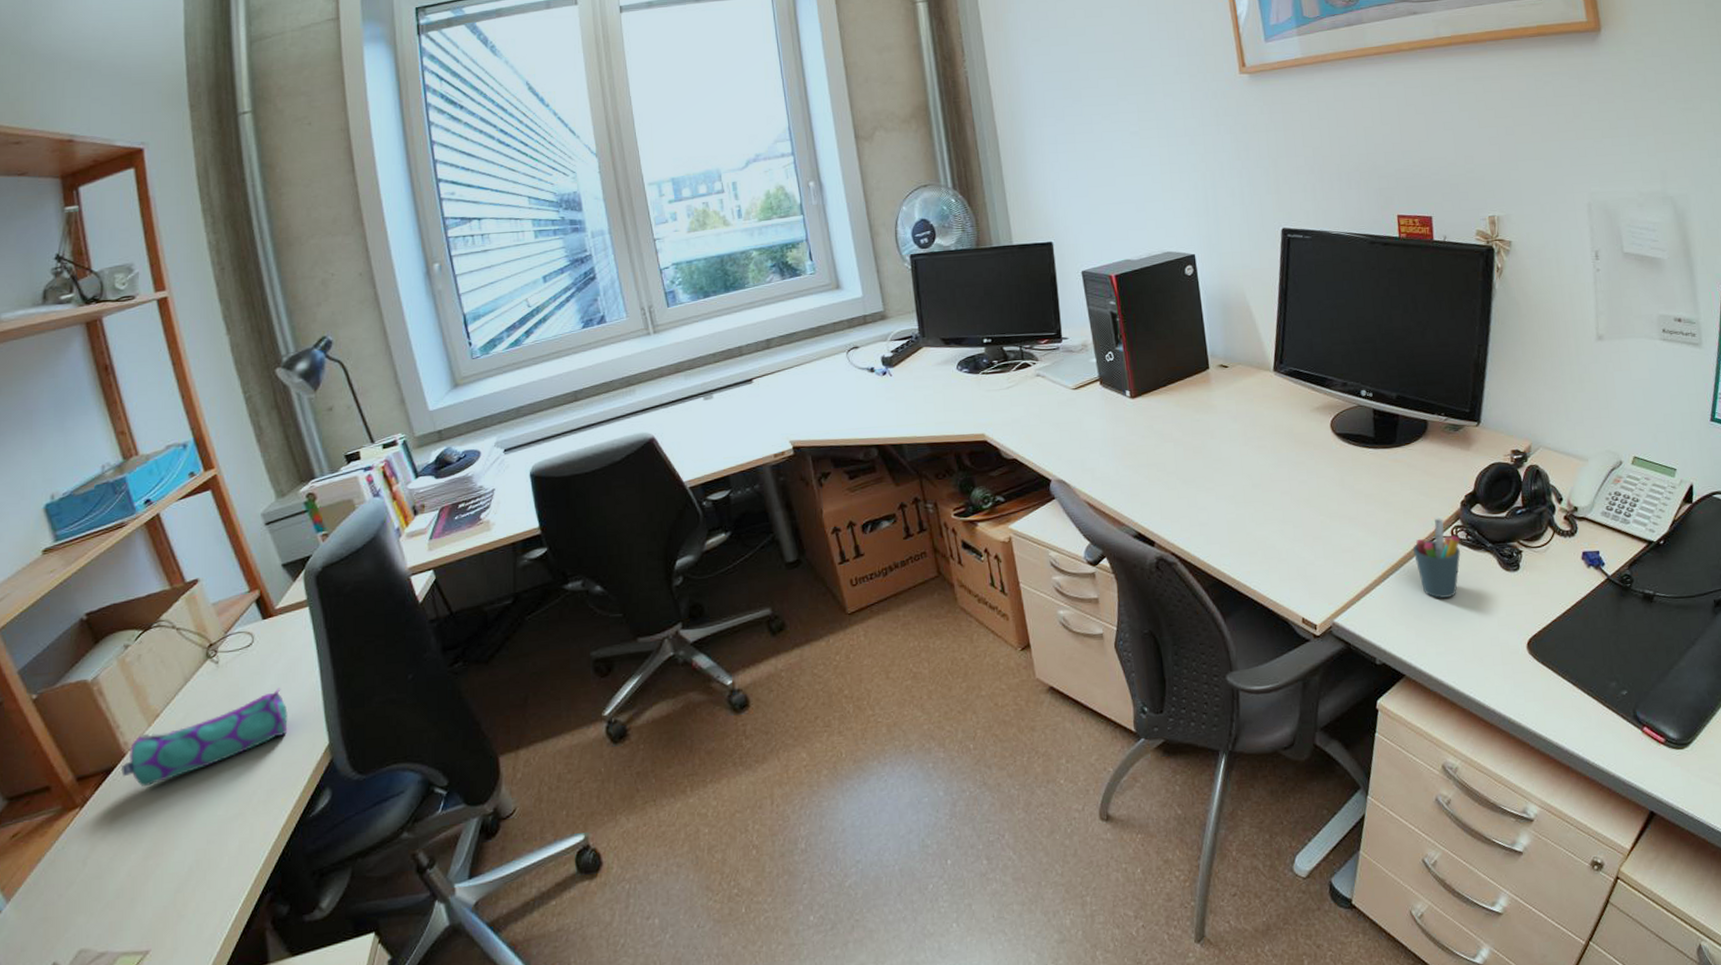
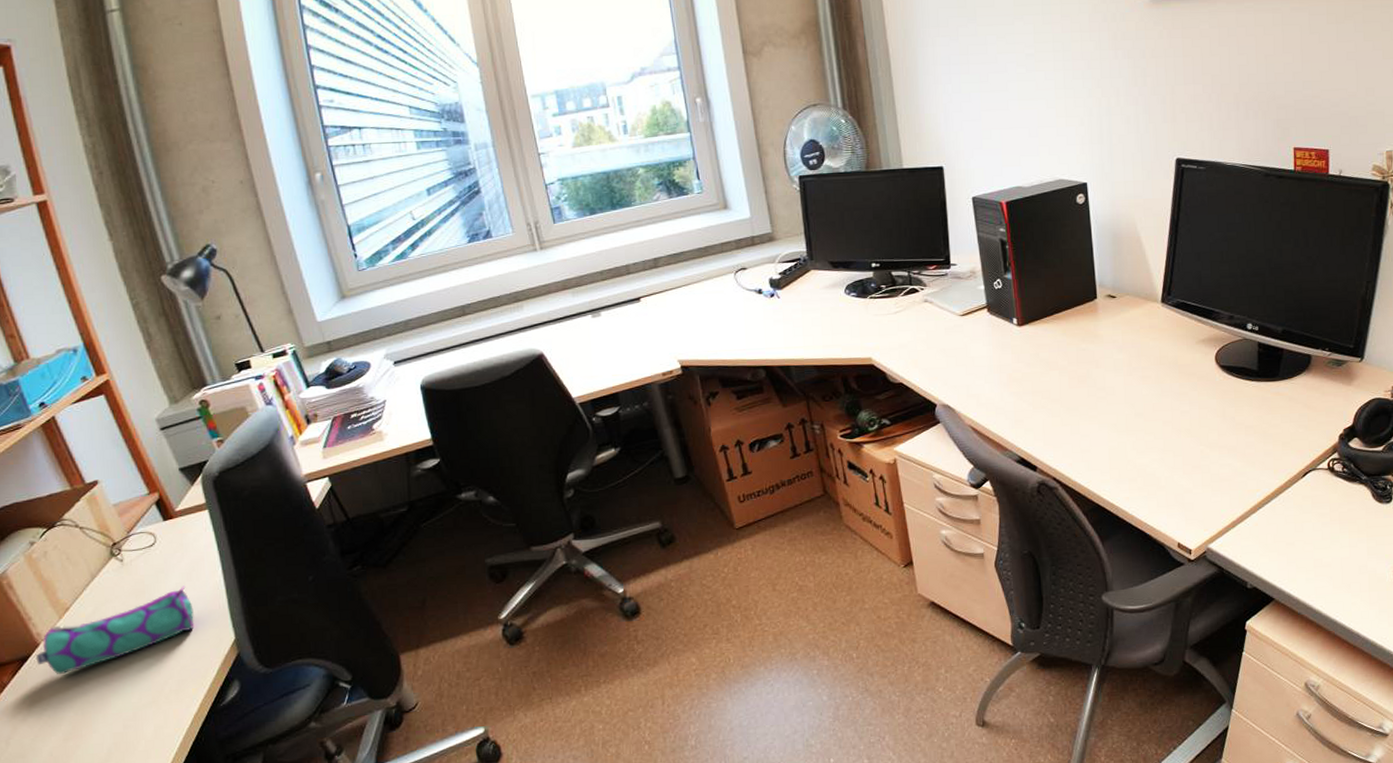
pen holder: present [1412,518,1460,598] -> none [1289,450,1336,527]

